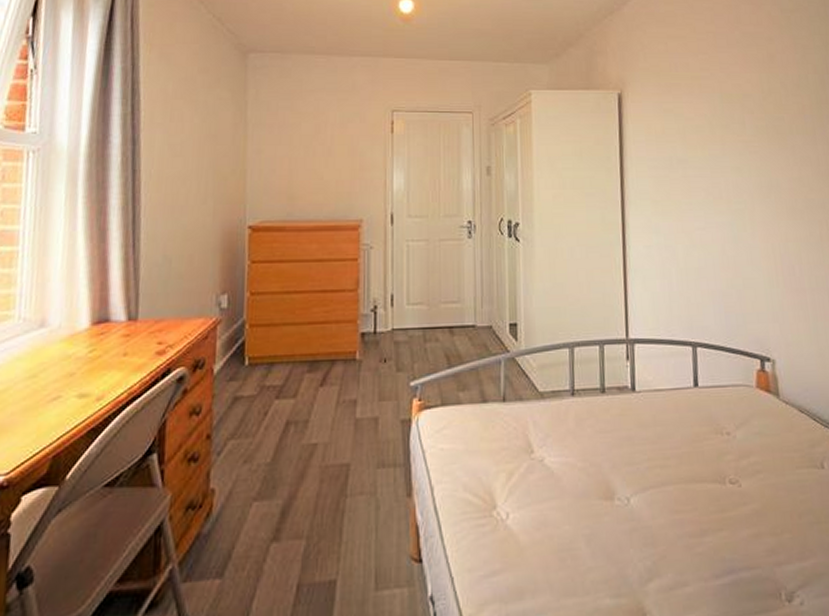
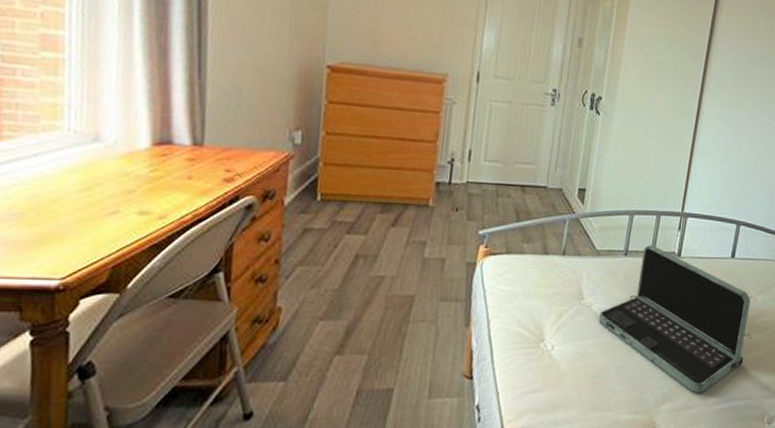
laptop: none [554,380,738,566] -> present [598,245,751,394]

